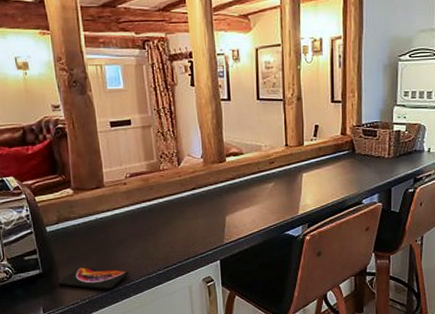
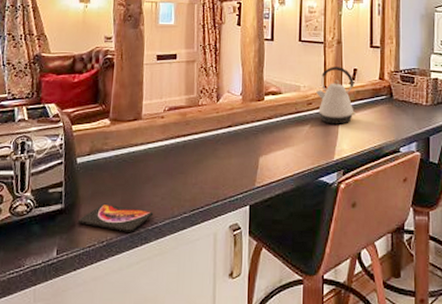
kettle: none [277,124,320,181] -> present [315,67,357,124]

